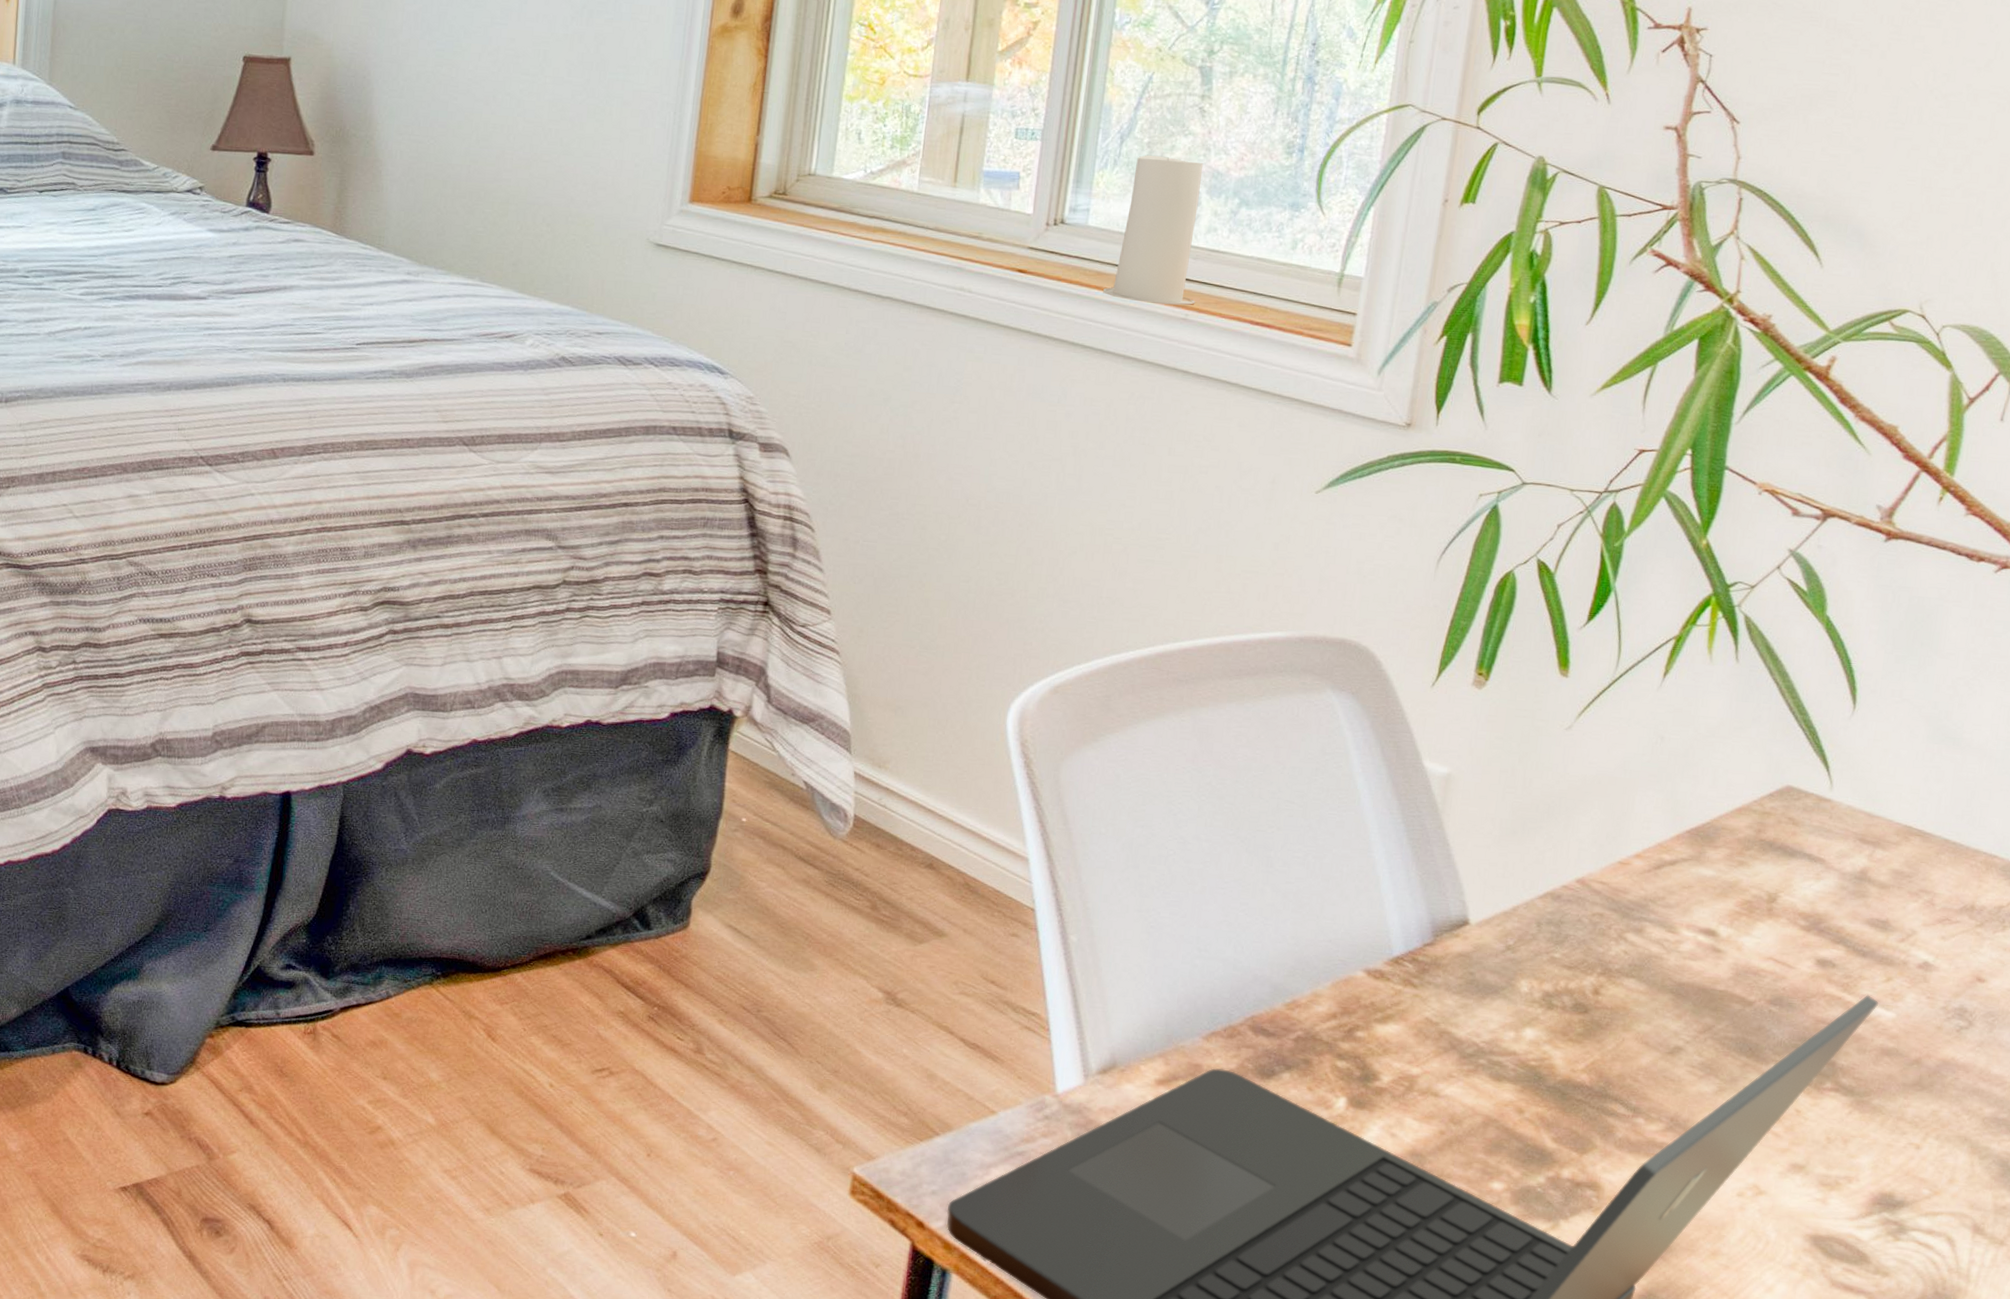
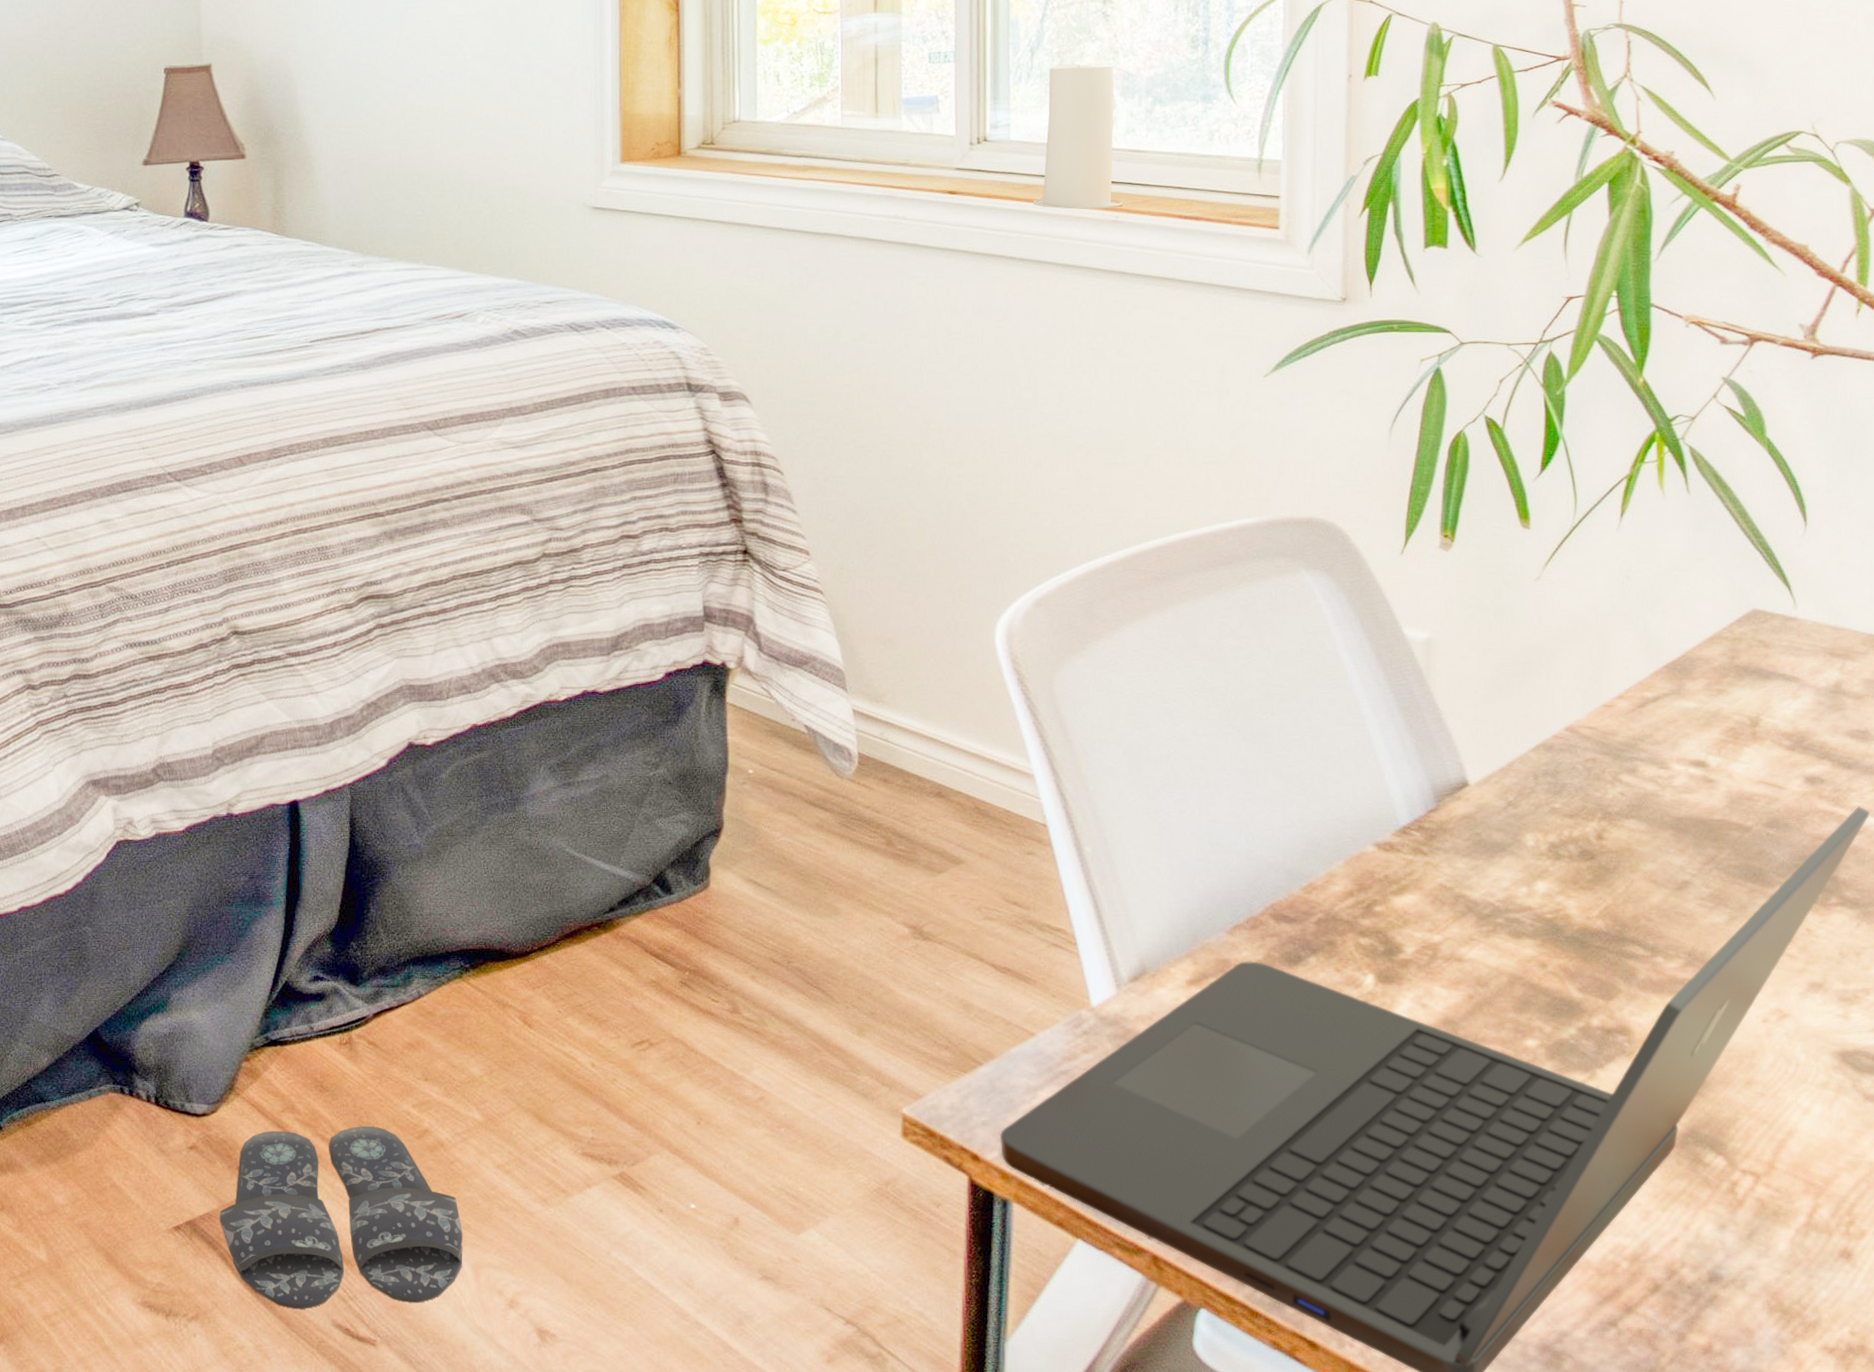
slippers: none [165,1107,403,1292] -> present [219,1125,463,1309]

